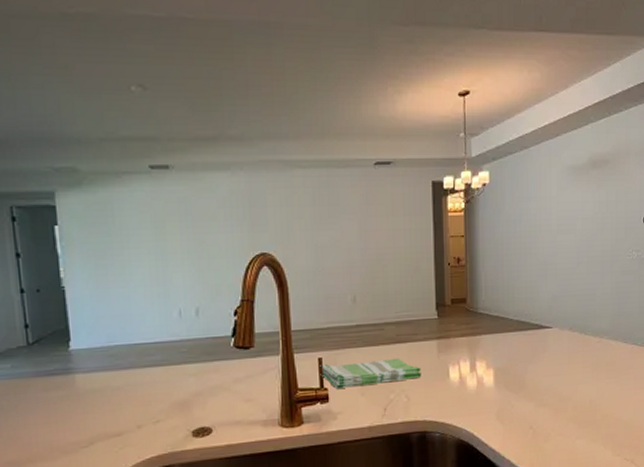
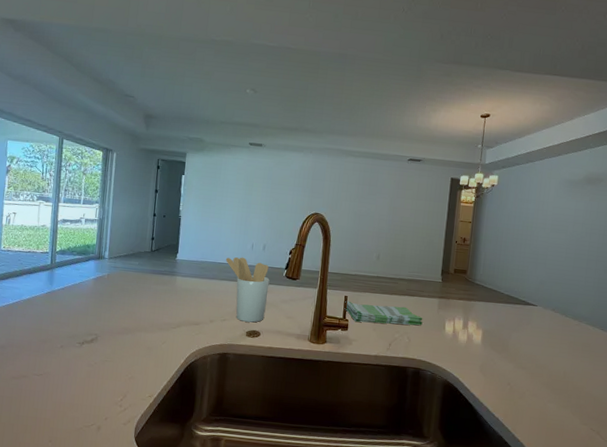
utensil holder: none [143,330,214,419] -> present [225,257,270,323]

